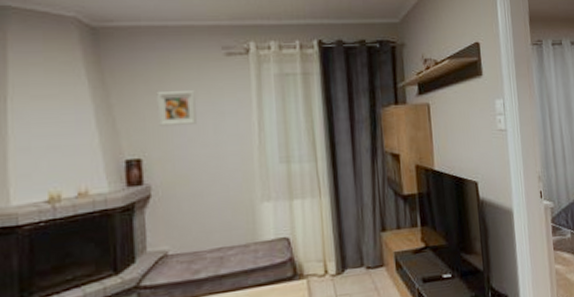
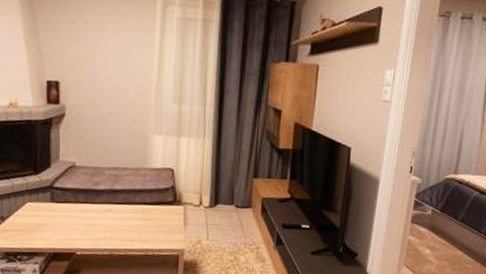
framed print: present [156,91,196,126] -> none [74,22,107,56]

